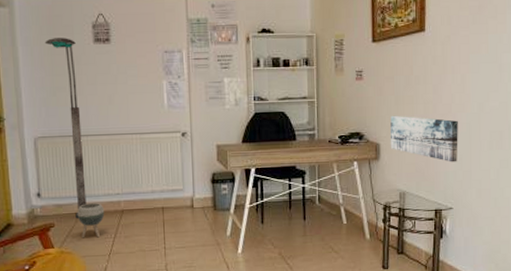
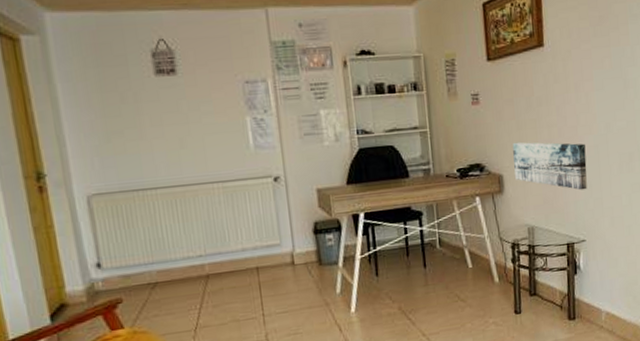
floor lamp: present [44,38,87,219] -> none [91,70,162,291]
planter: present [77,203,105,239] -> none [150,269,186,313]

